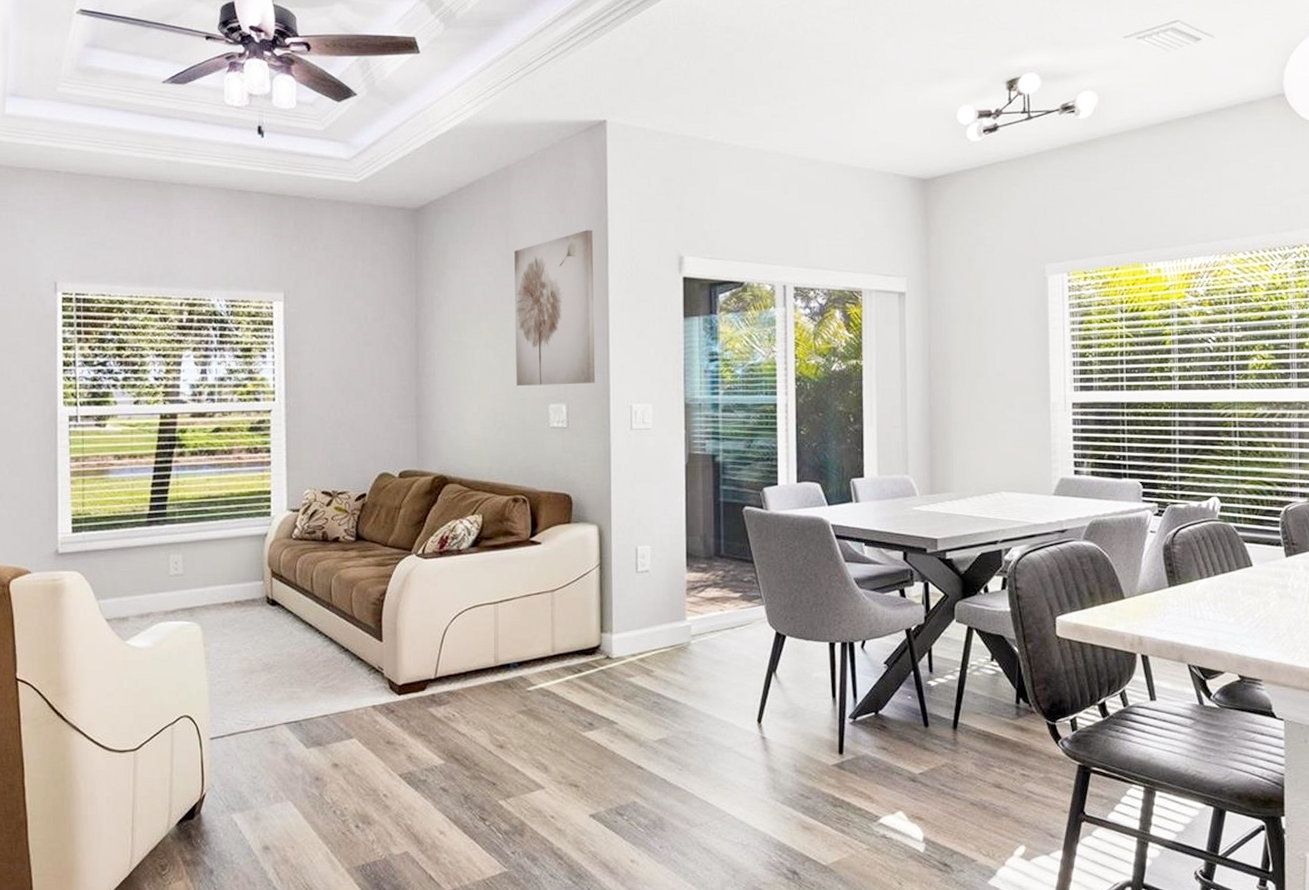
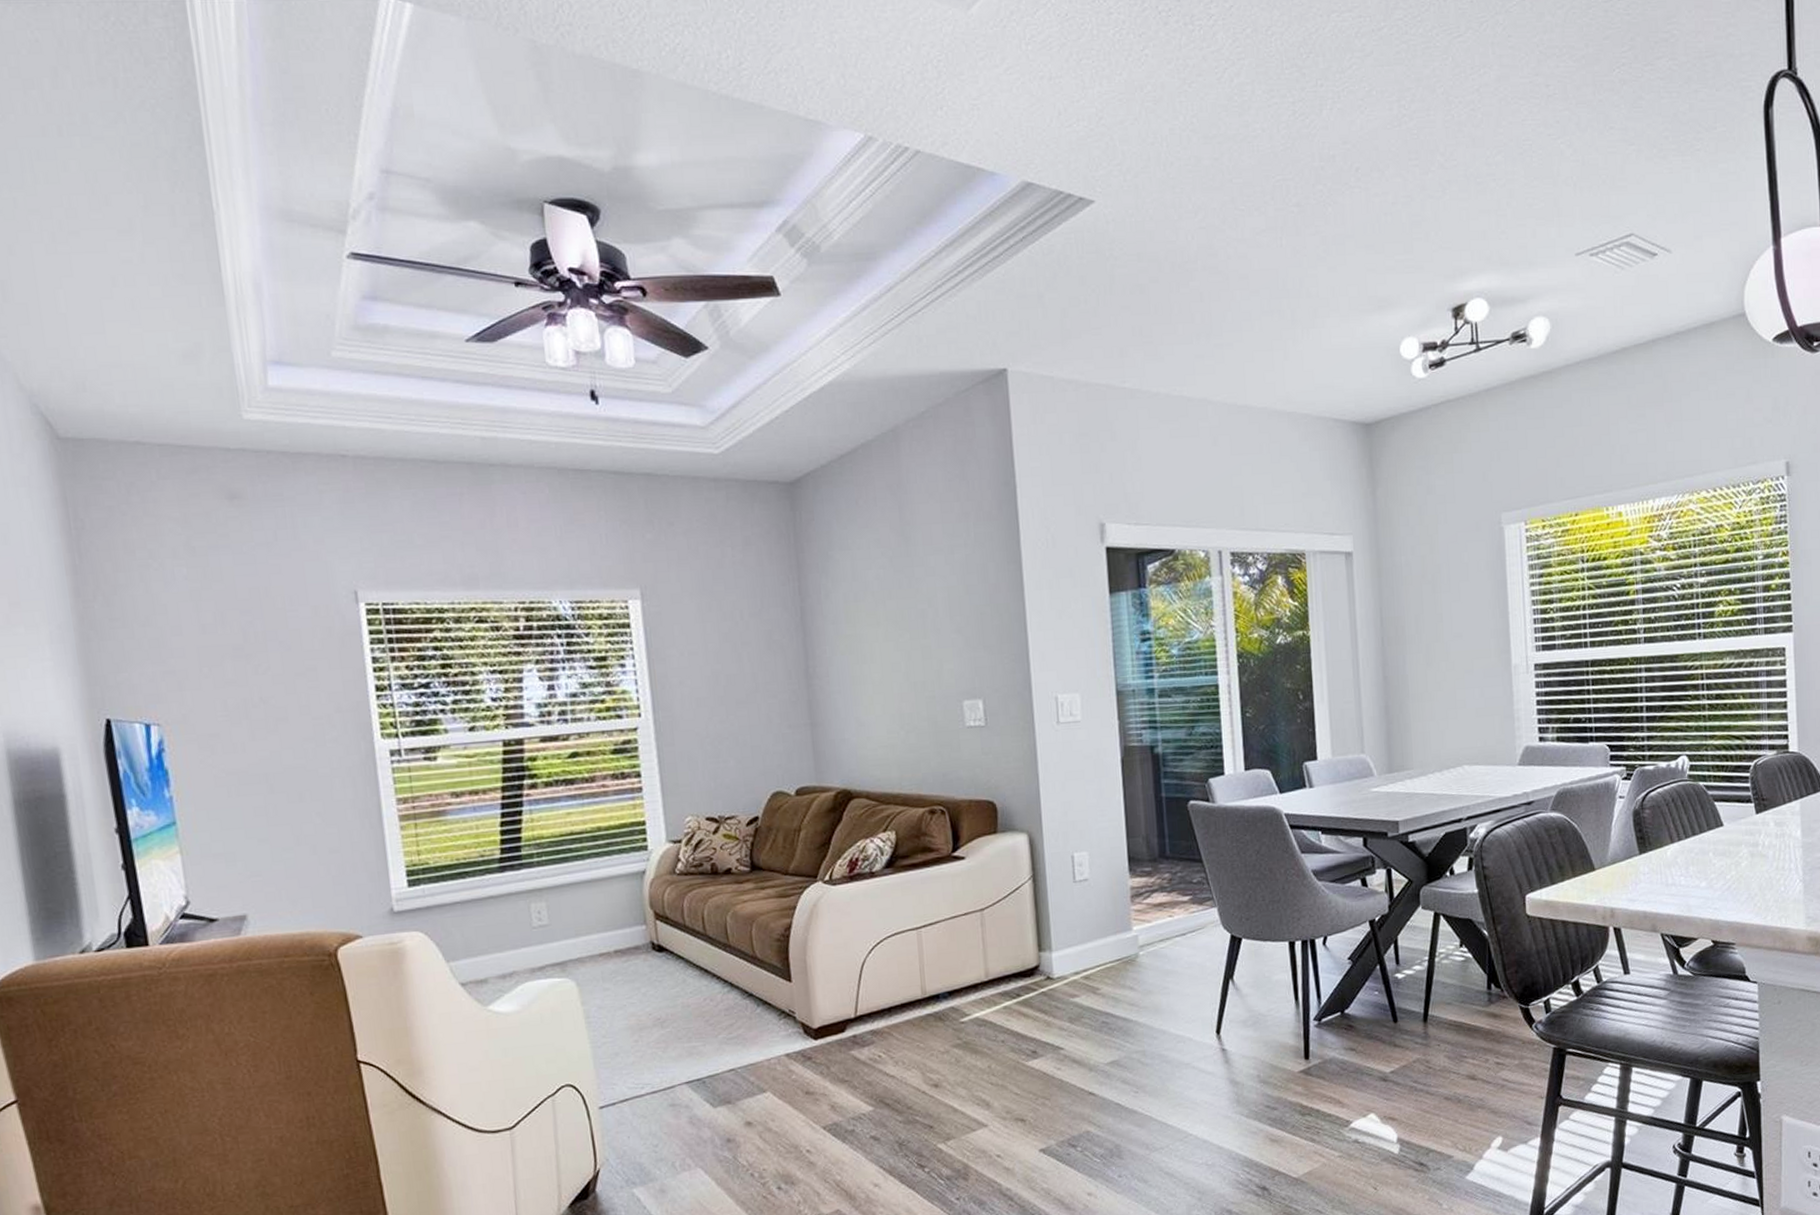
wall art: present [514,229,596,386] -> none [910,497,1015,682]

